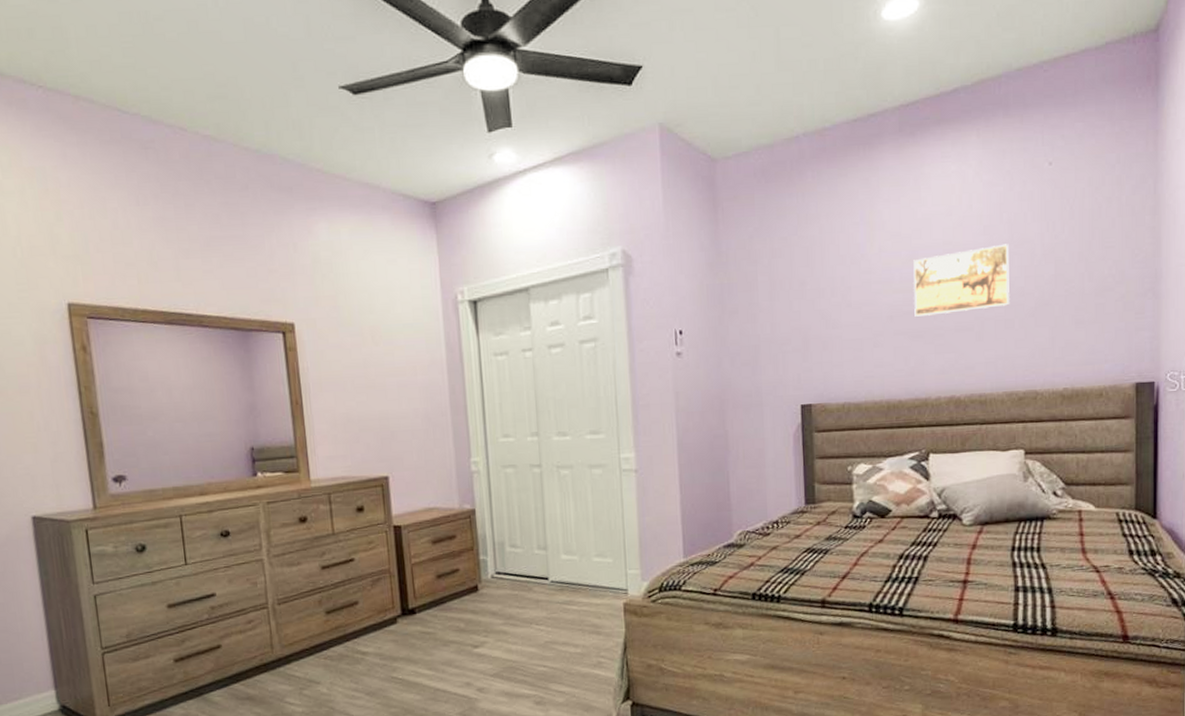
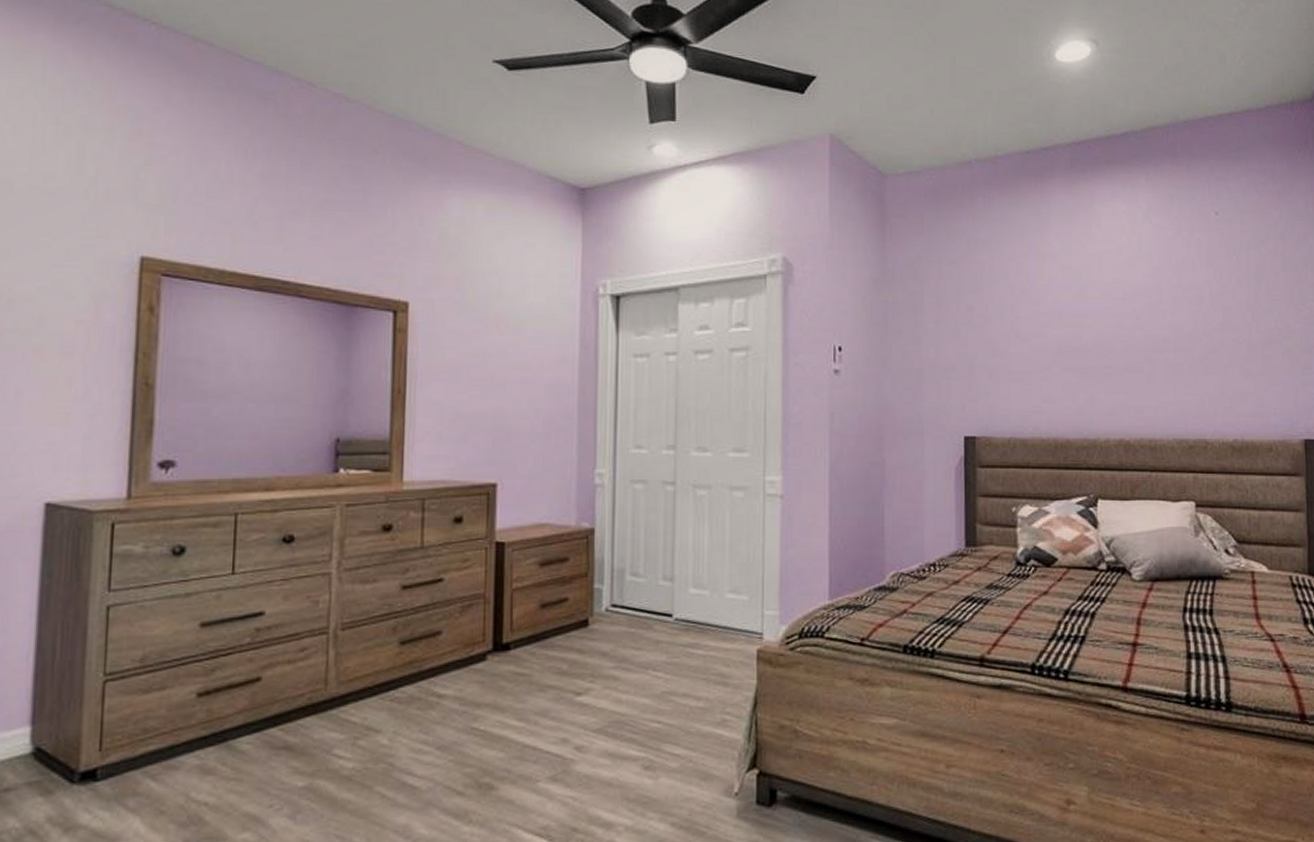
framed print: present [913,244,1009,318] -> none [1083,287,1179,354]

